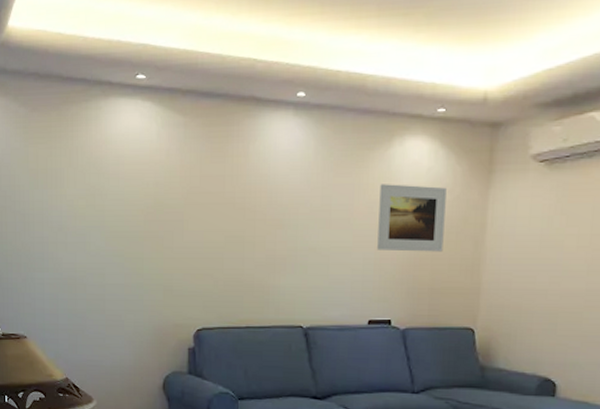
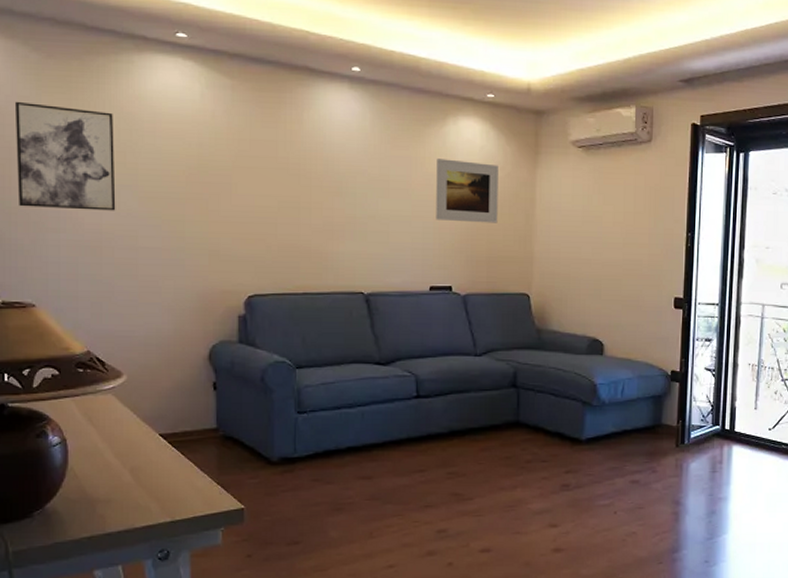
wall art: none [8,153,87,251] -> present [14,101,116,211]

